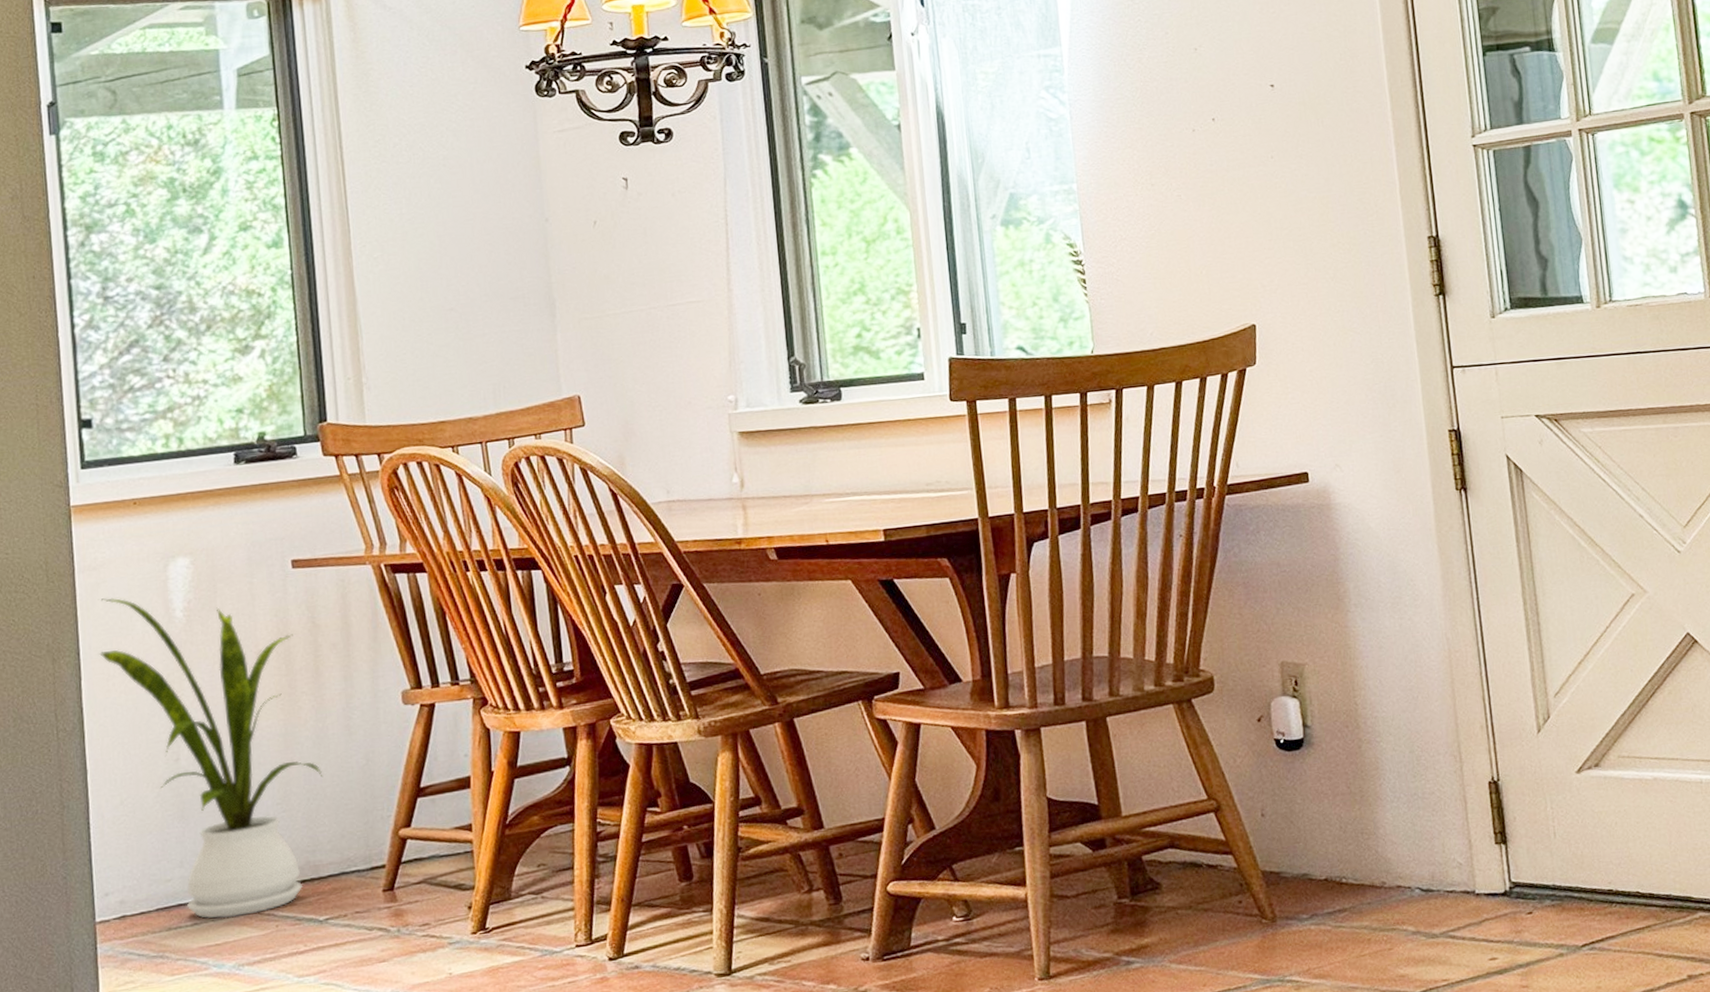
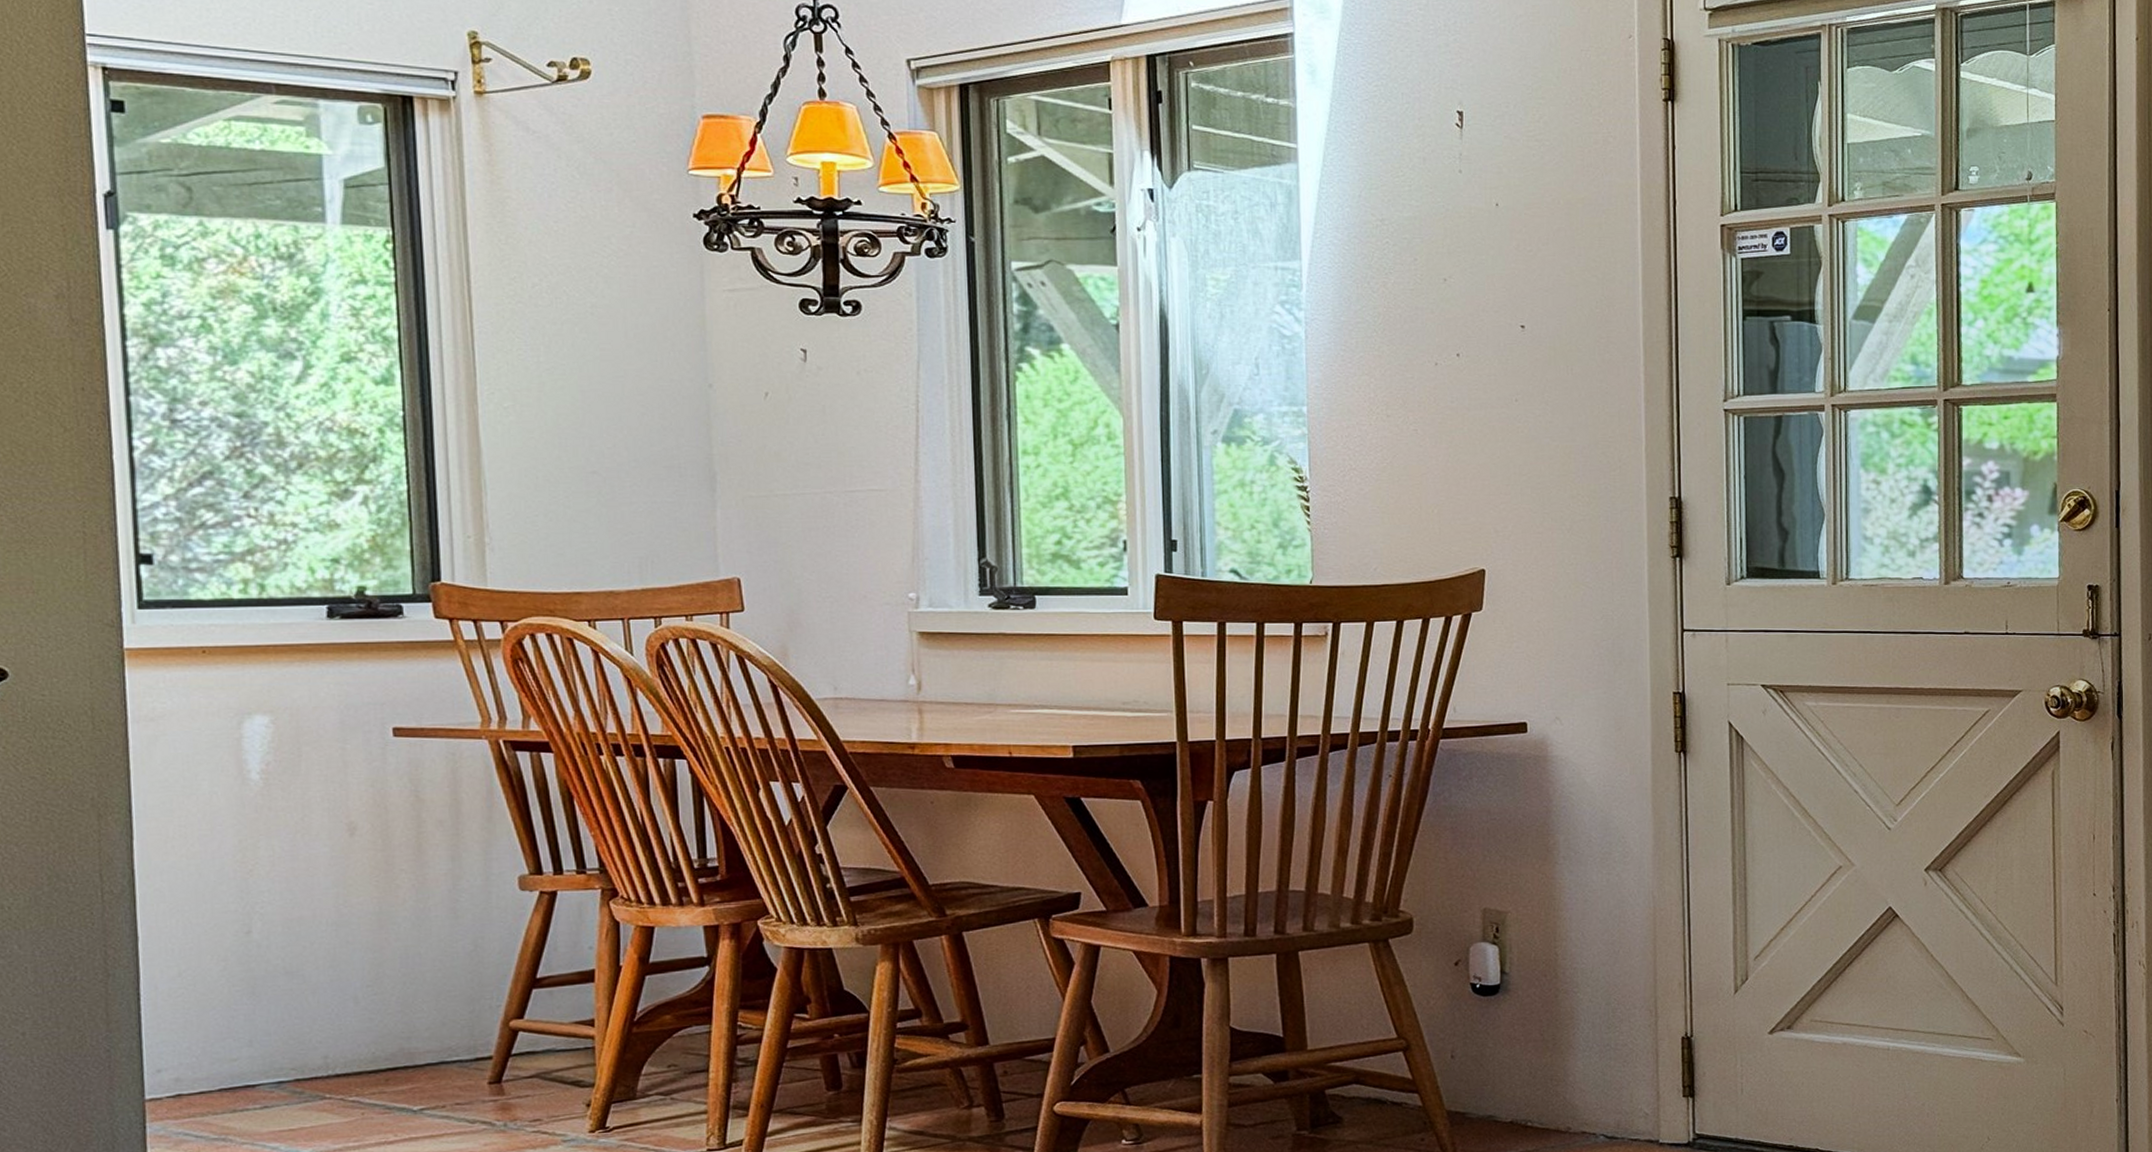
house plant: present [99,597,323,919] -> none [156,753,423,1103]

